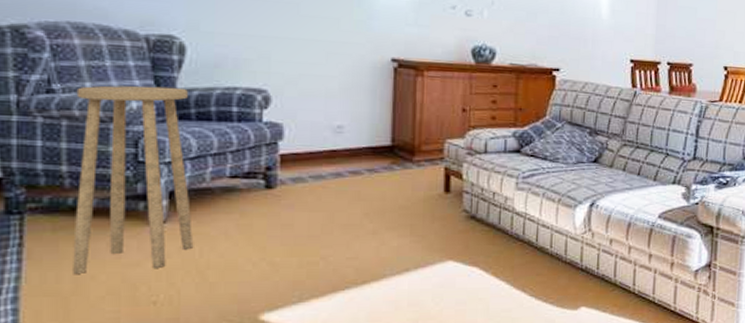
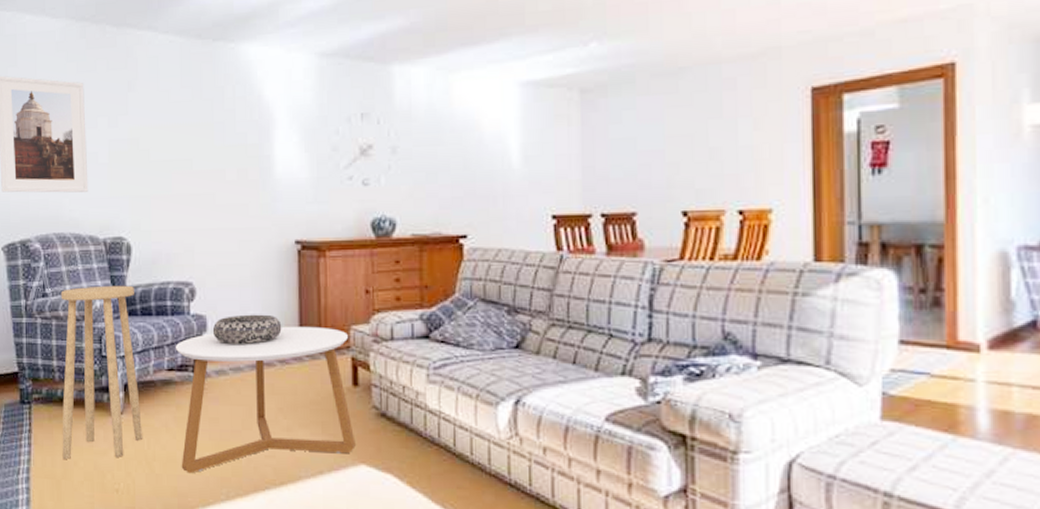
coffee table: none [241,137,444,280] -> present [175,326,356,474]
decorative bowl: none [290,124,372,153] -> present [212,314,282,344]

